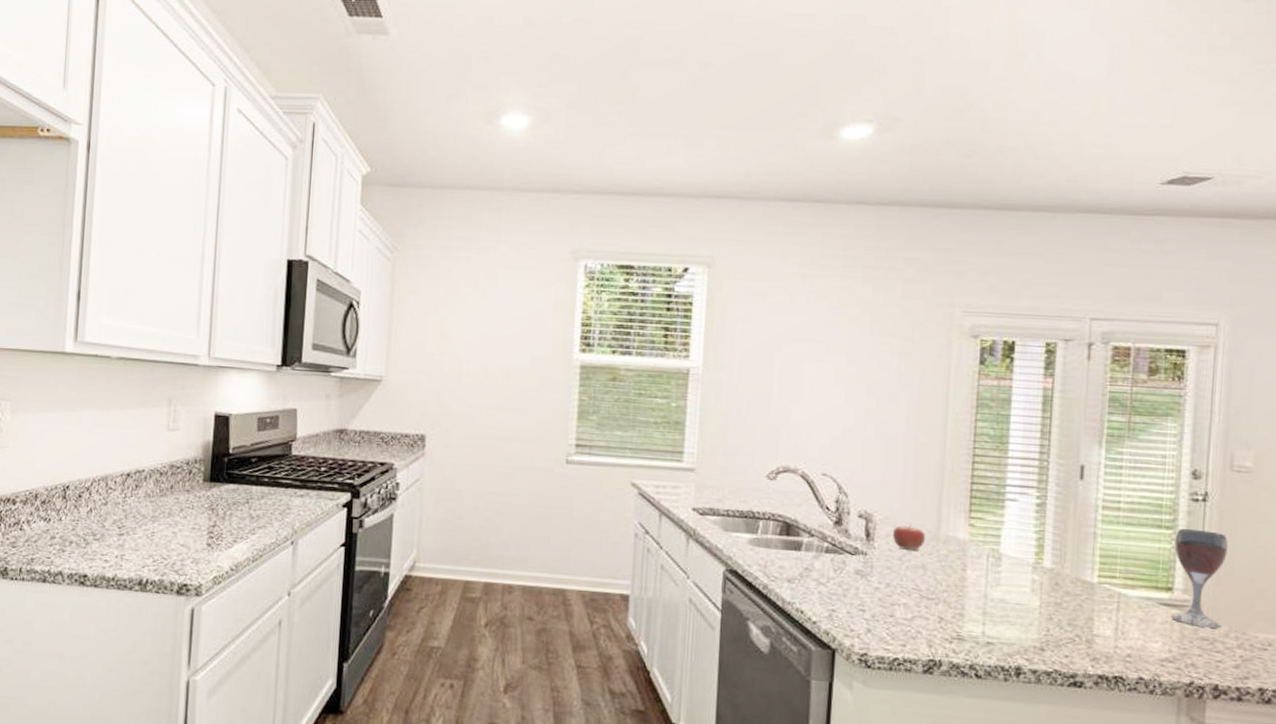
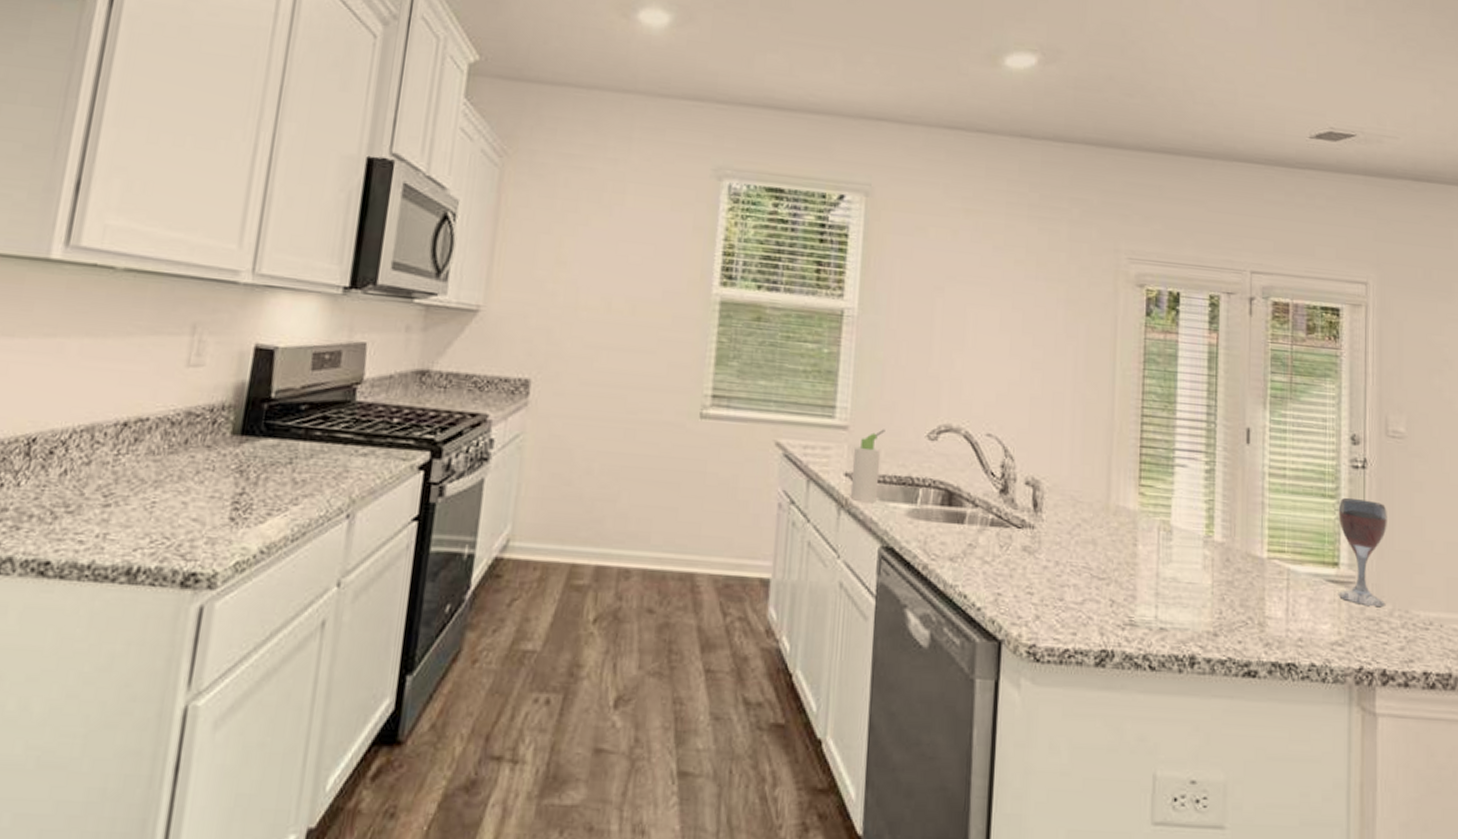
bottle: none [697,470,729,534] -> present [850,429,885,504]
fruit: present [892,525,926,550] -> none [1060,493,1096,523]

